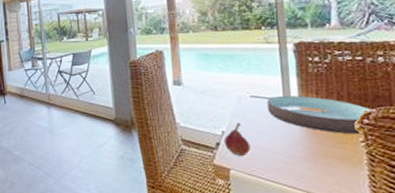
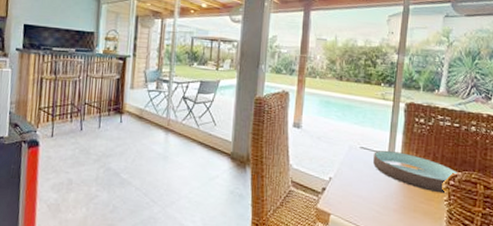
fruit: present [223,122,251,156] -> none [329,170,352,203]

